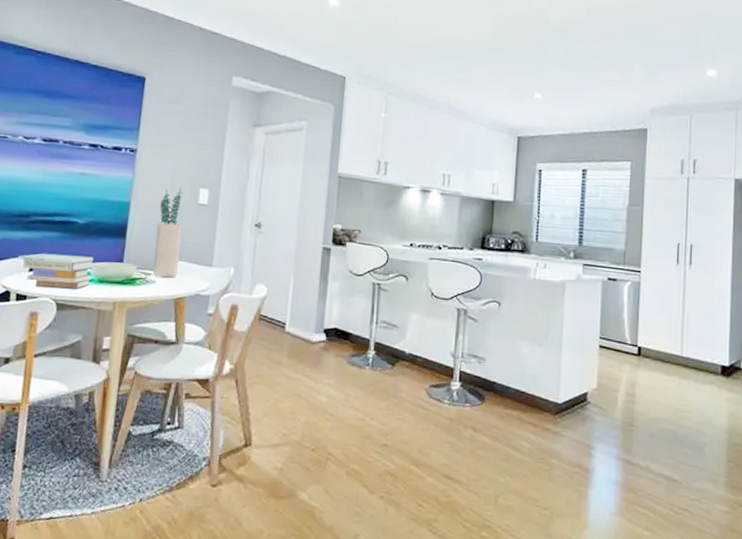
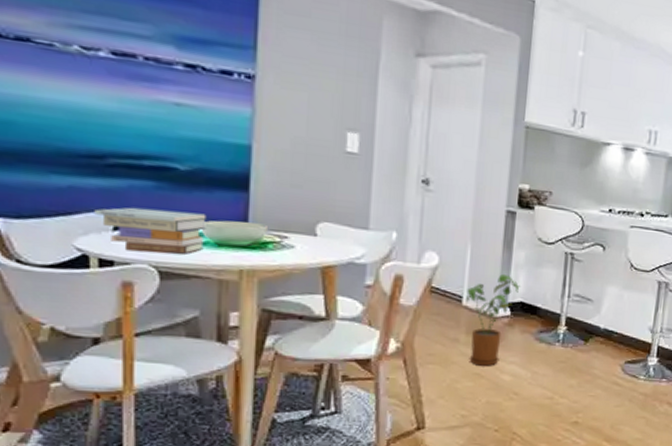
vase: present [153,187,183,278] -> none [290,129,326,243]
house plant: none [288,302,334,388] -> present [466,273,520,366]

